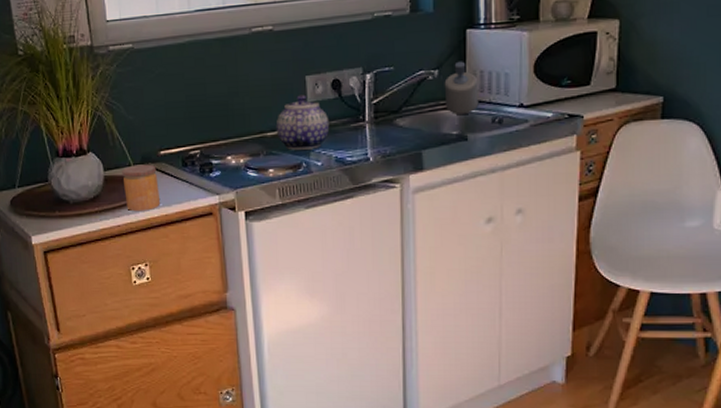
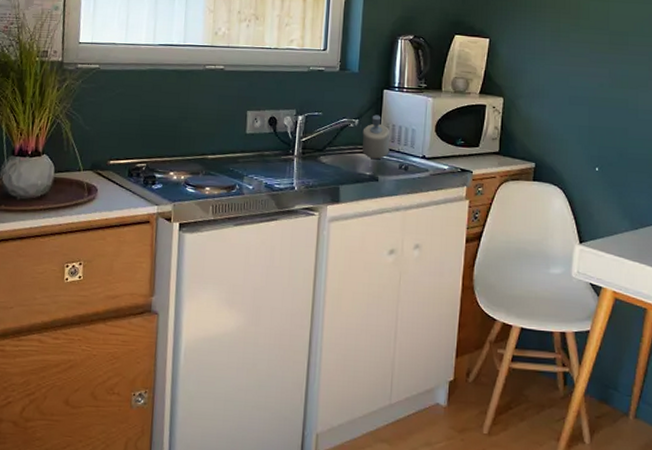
jar: present [122,164,161,212] -> none [70,170,104,214]
teapot: present [275,94,330,150] -> none [216,126,264,174]

